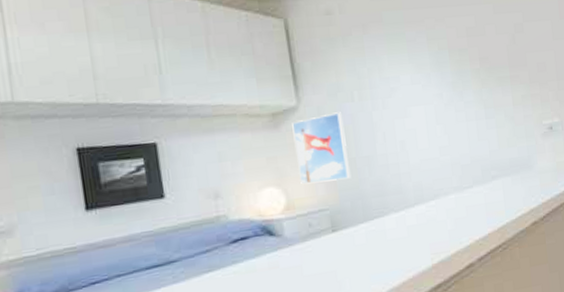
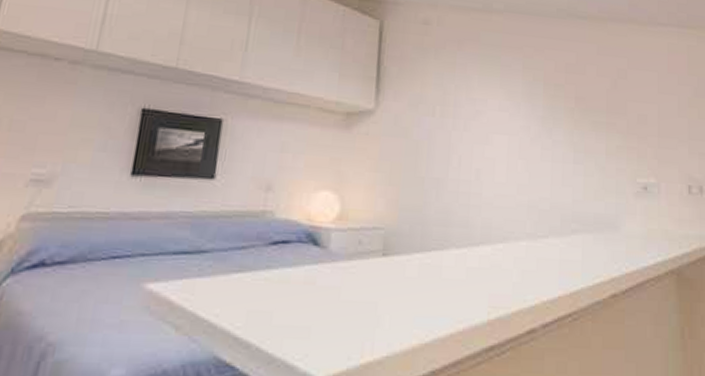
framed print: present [292,112,351,184] -> none [360,124,419,199]

